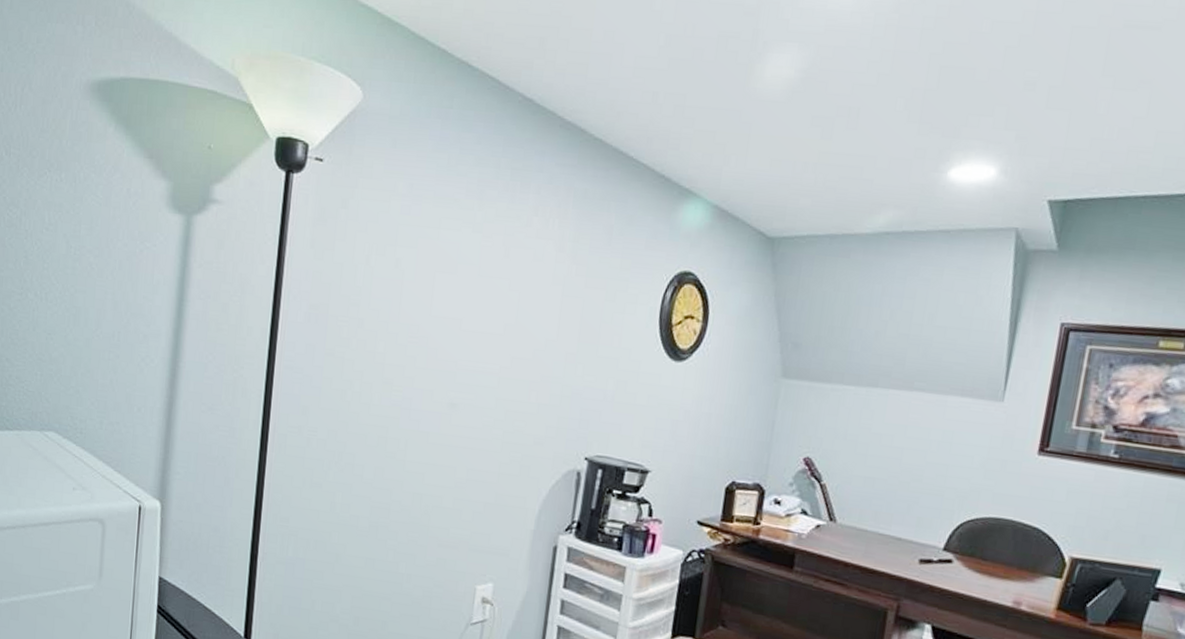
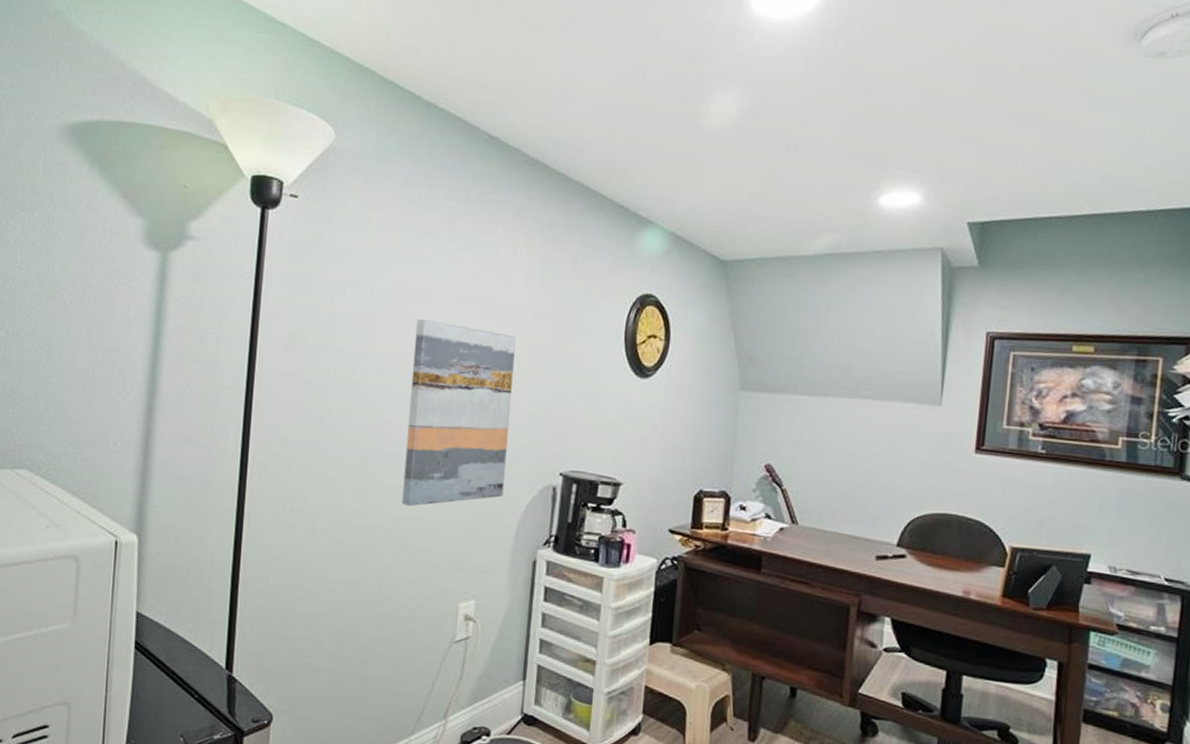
wall art: none [421,291,544,485] -> present [402,319,516,507]

